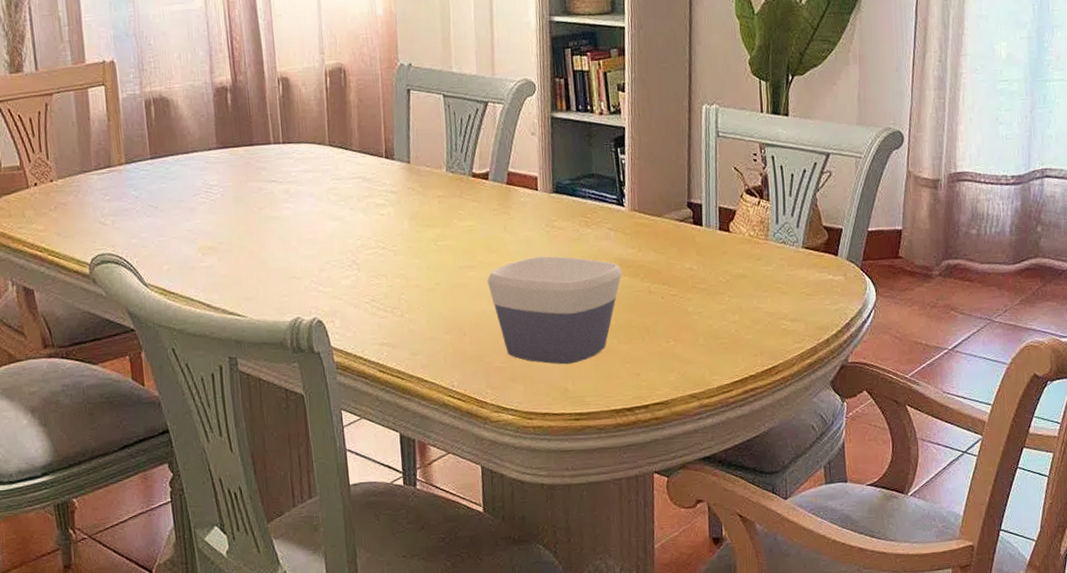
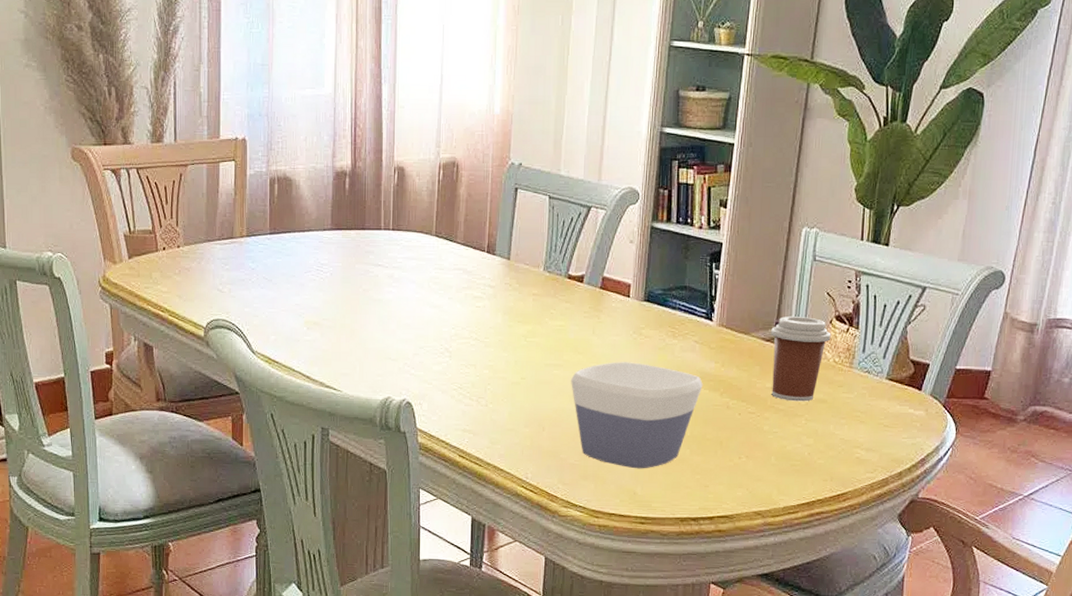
coffee cup: none [684,193,744,280] -> present [771,316,831,402]

